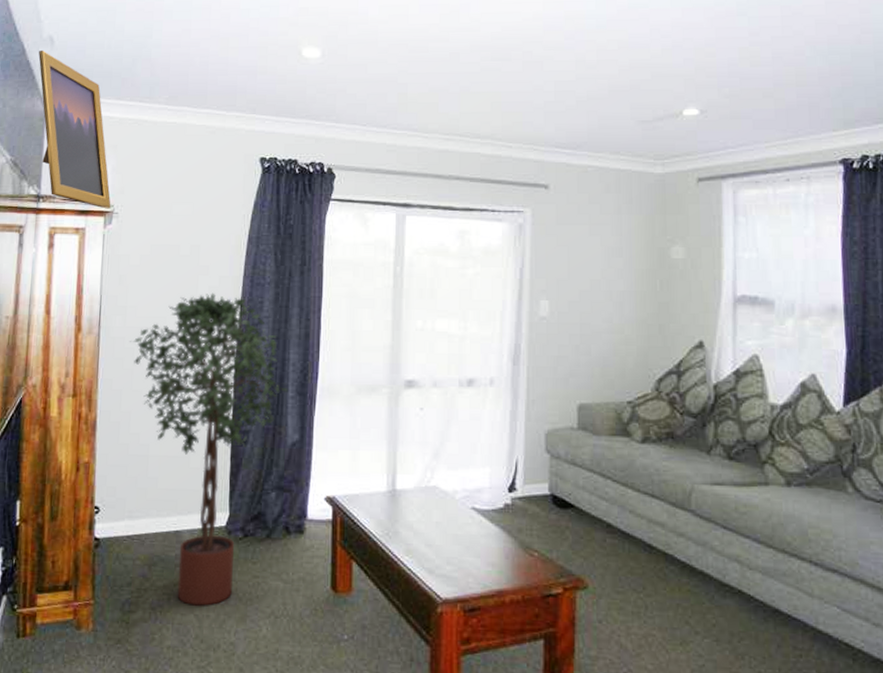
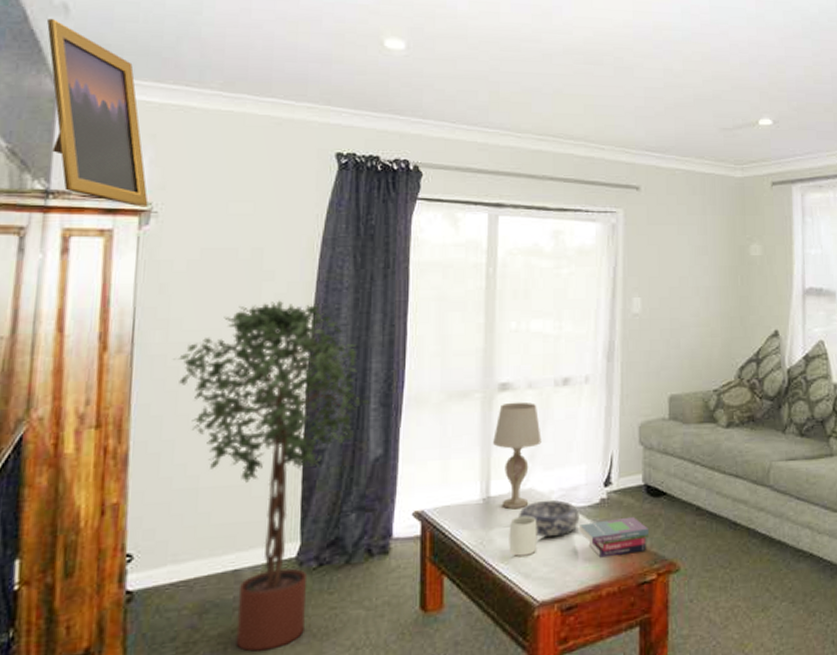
table lamp: none [399,399,446,505] -> present [493,402,542,510]
mug: none [413,512,441,552] -> present [509,516,537,557]
decorative bowl: none [422,499,483,537] -> present [517,499,580,538]
books: none [482,525,555,564] -> present [578,516,649,558]

